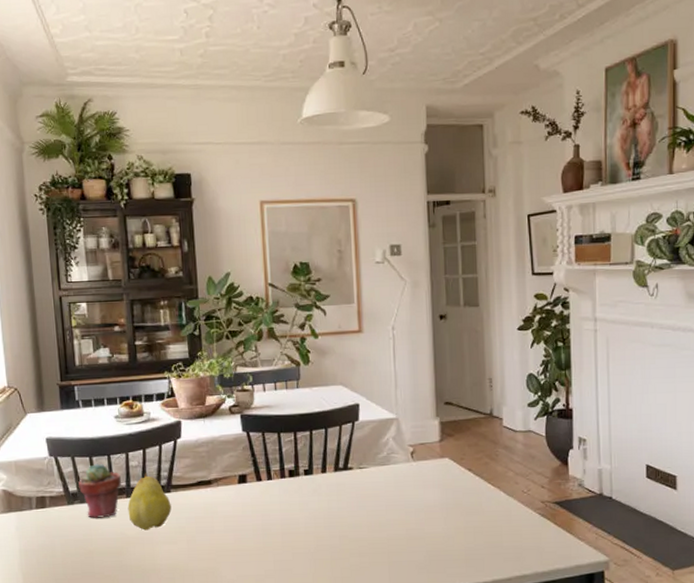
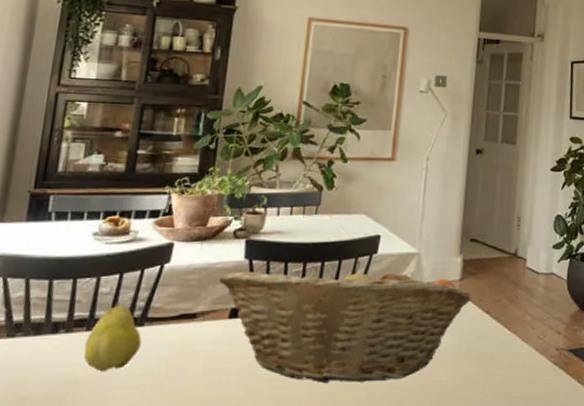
potted succulent: present [78,463,122,518] -> none [26,287,85,355]
fruit basket: none [225,428,453,536] -> present [219,260,472,383]

